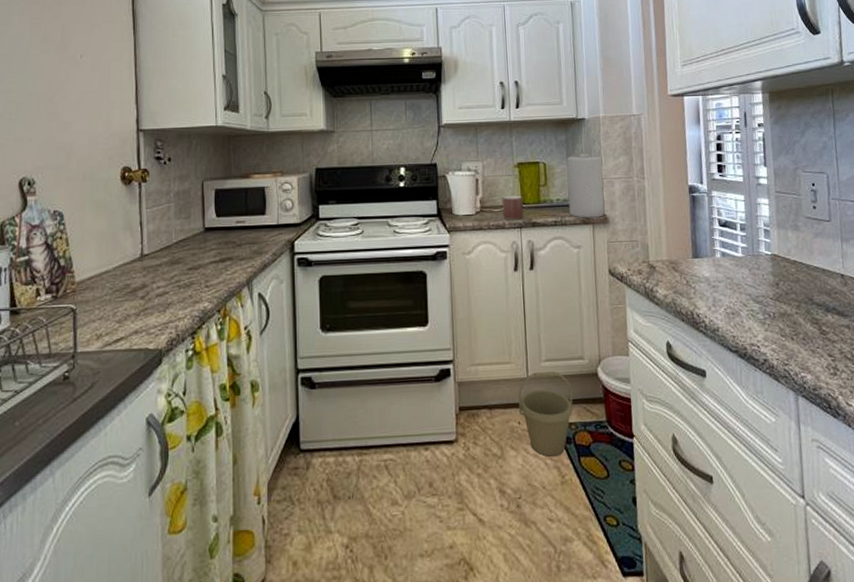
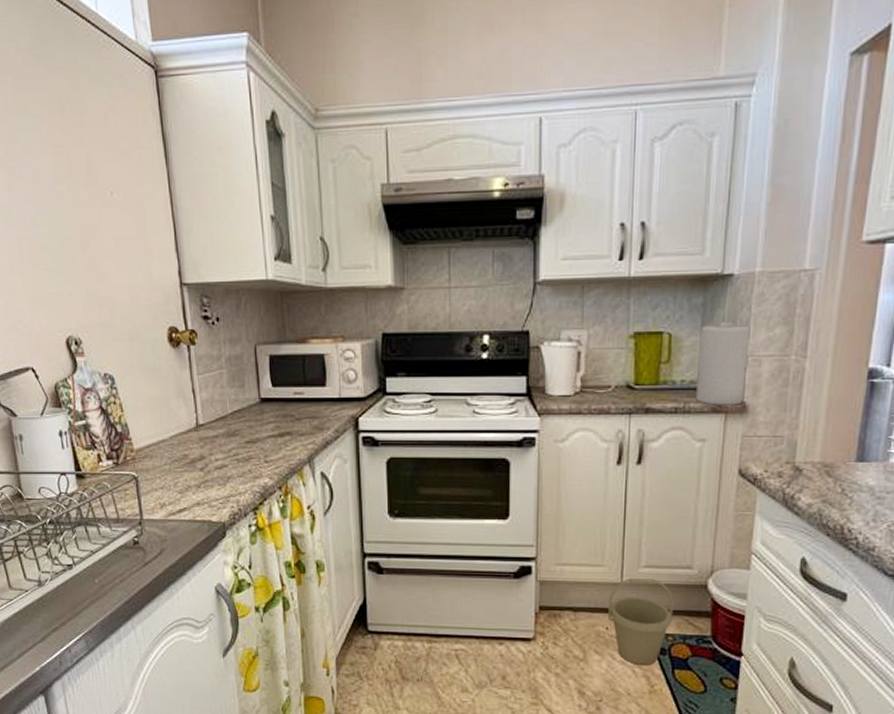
mug: present [501,195,524,220] -> none [608,374,637,404]

